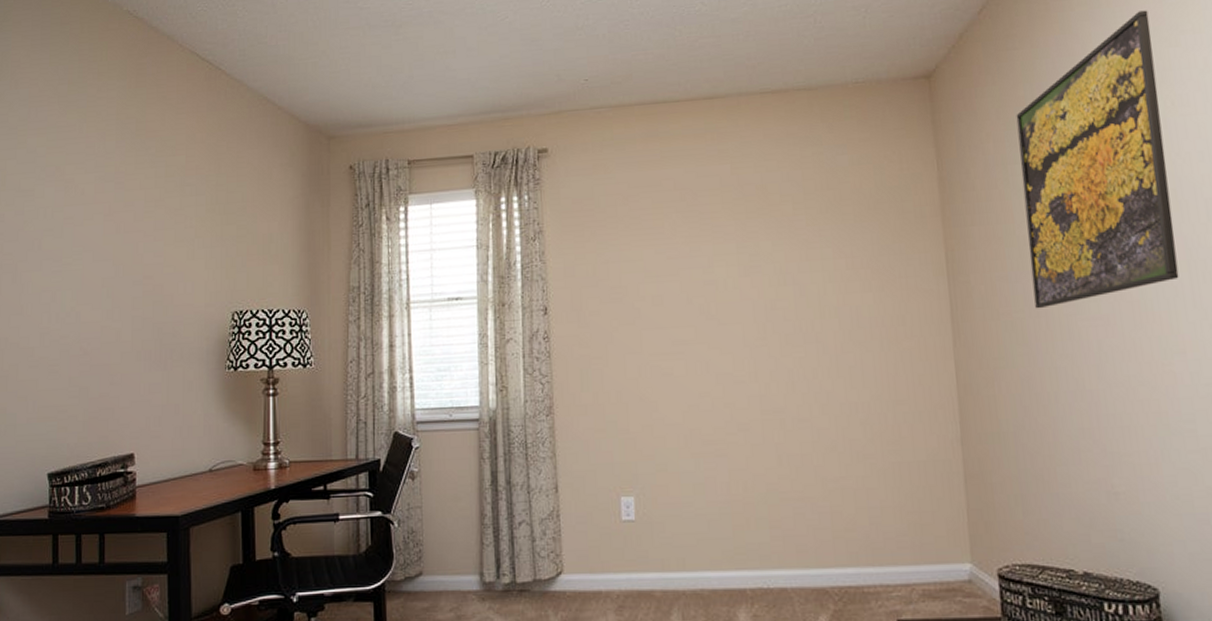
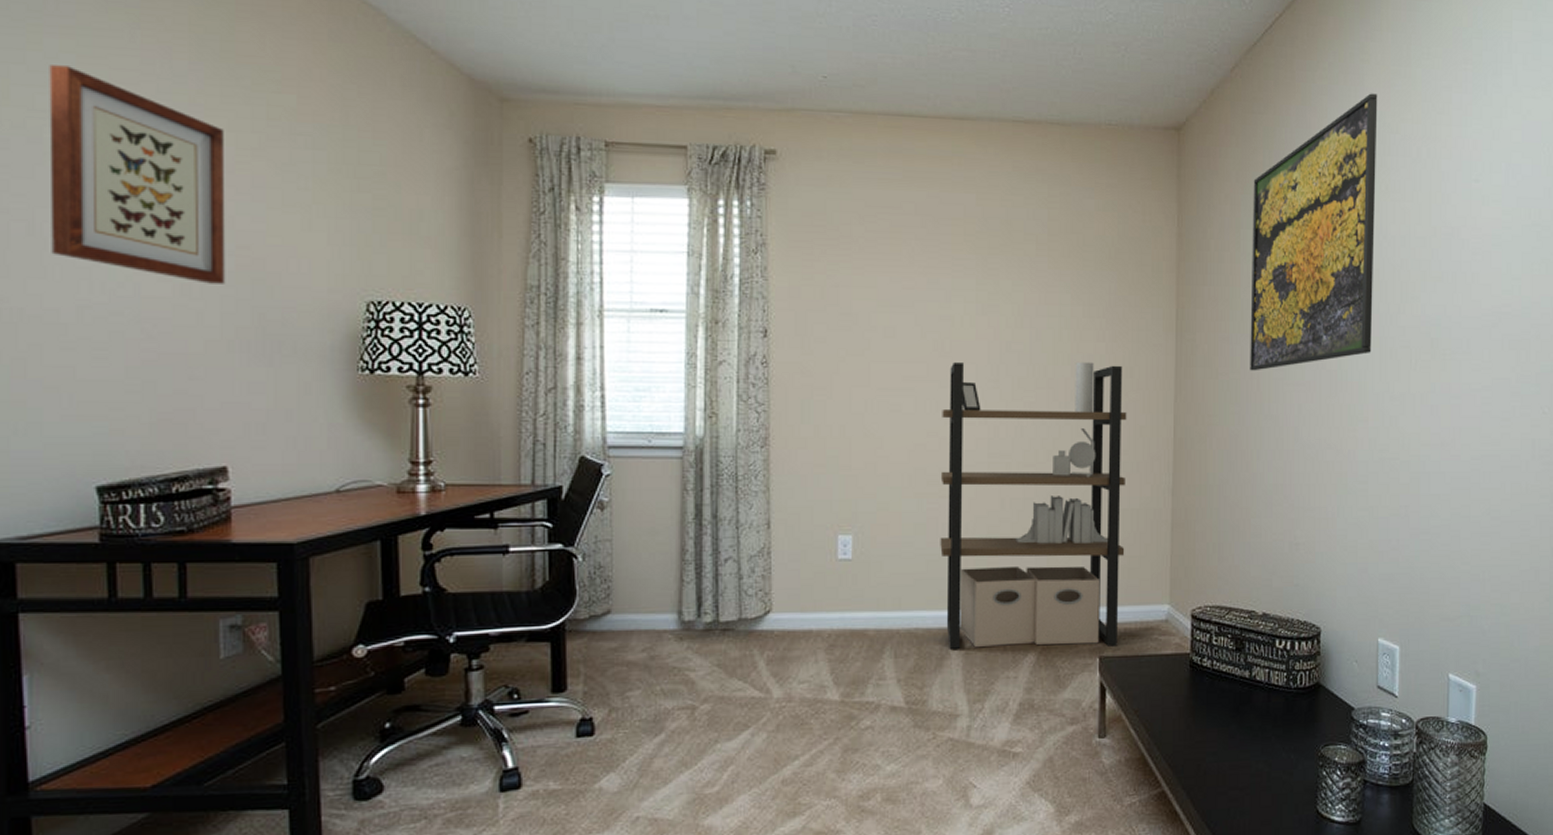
wall art: none [26,156,137,308] -> present [49,65,225,284]
shelving unit: none [712,313,917,611] -> present [940,361,1127,649]

